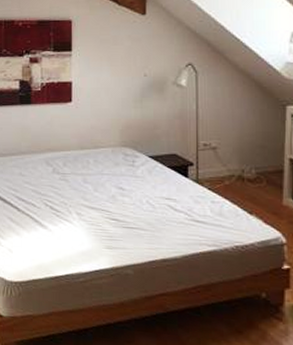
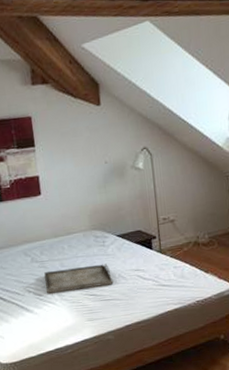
serving tray: none [65,185,140,212] -> present [44,264,114,294]

